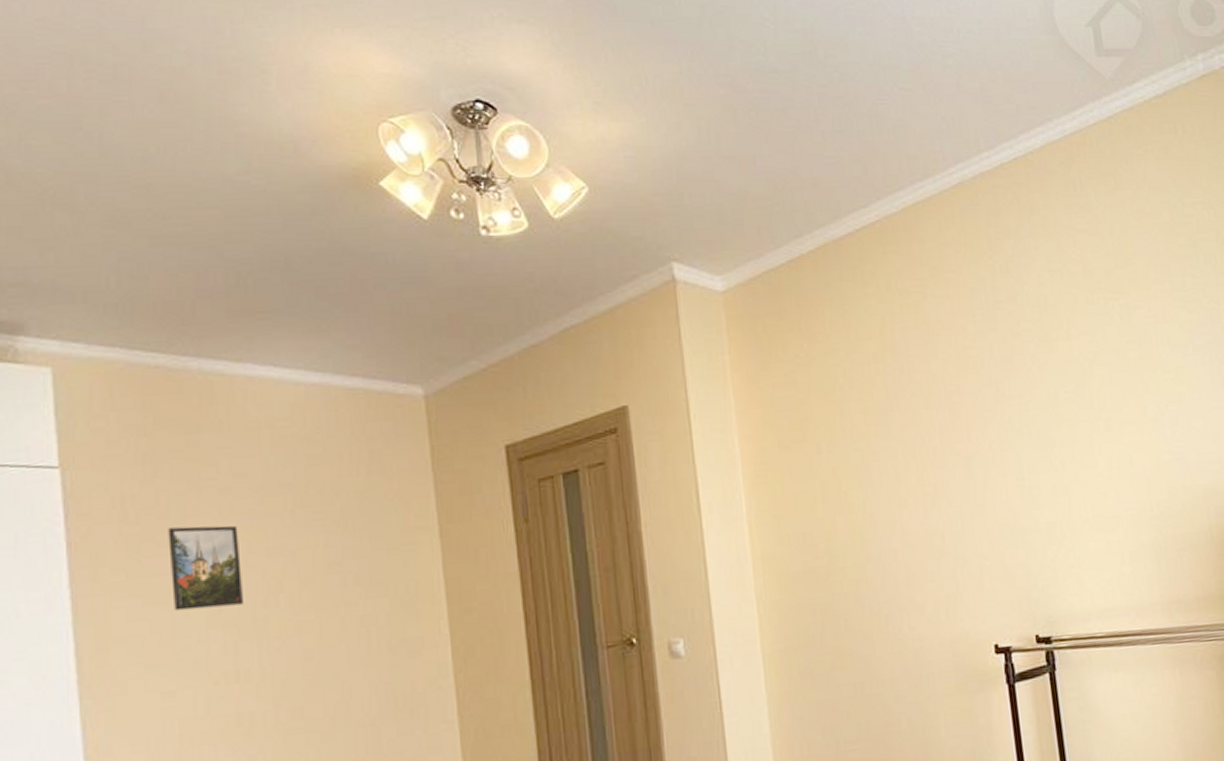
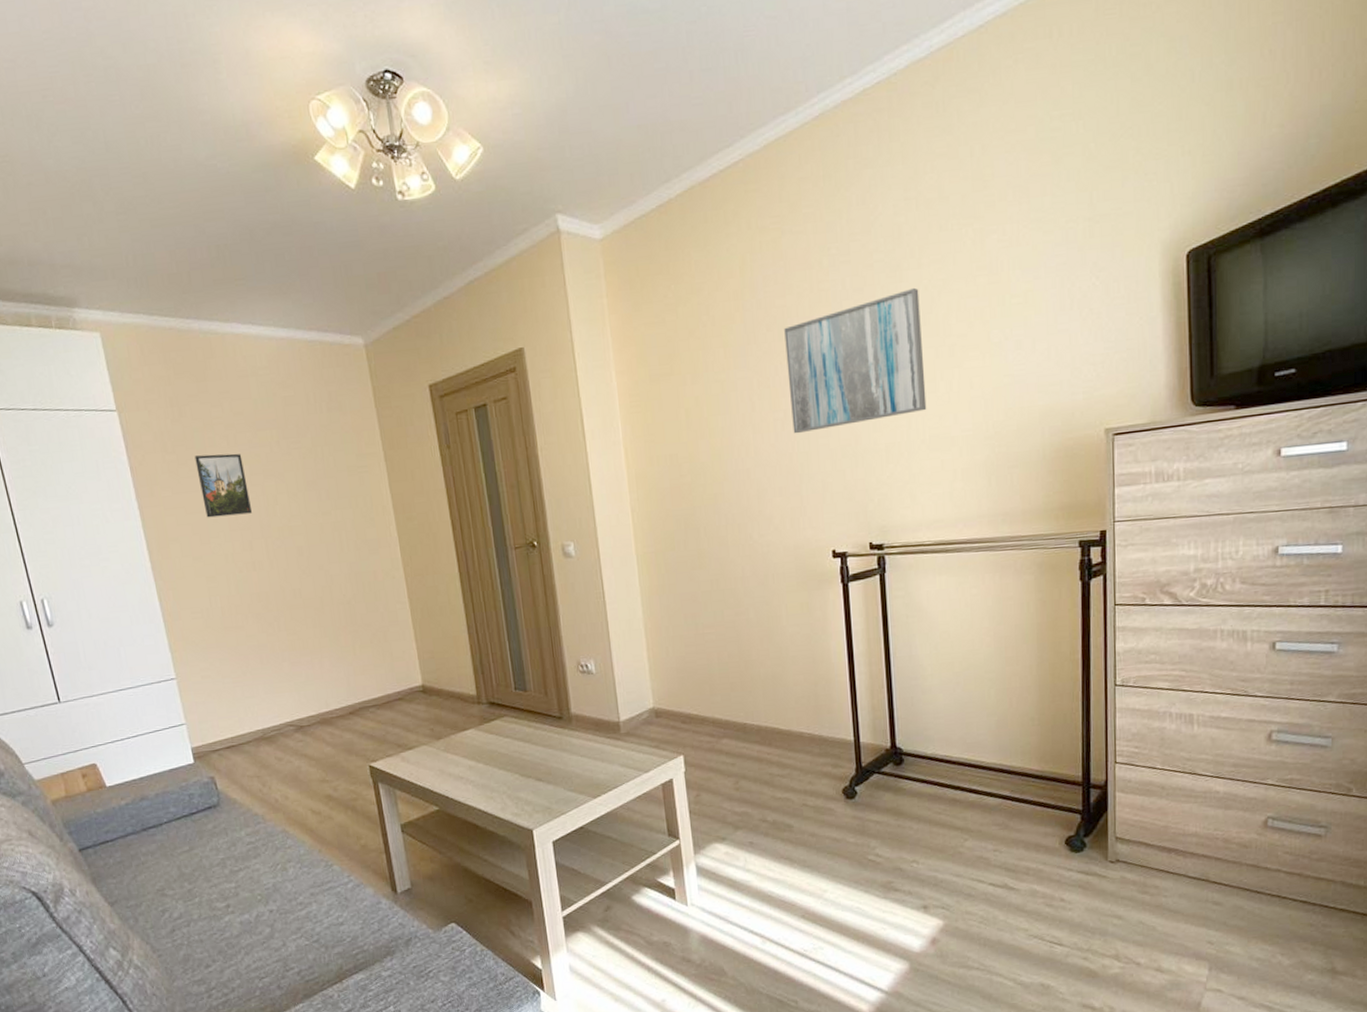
wall art: none [930,358,1087,511] -> present [784,287,927,434]

